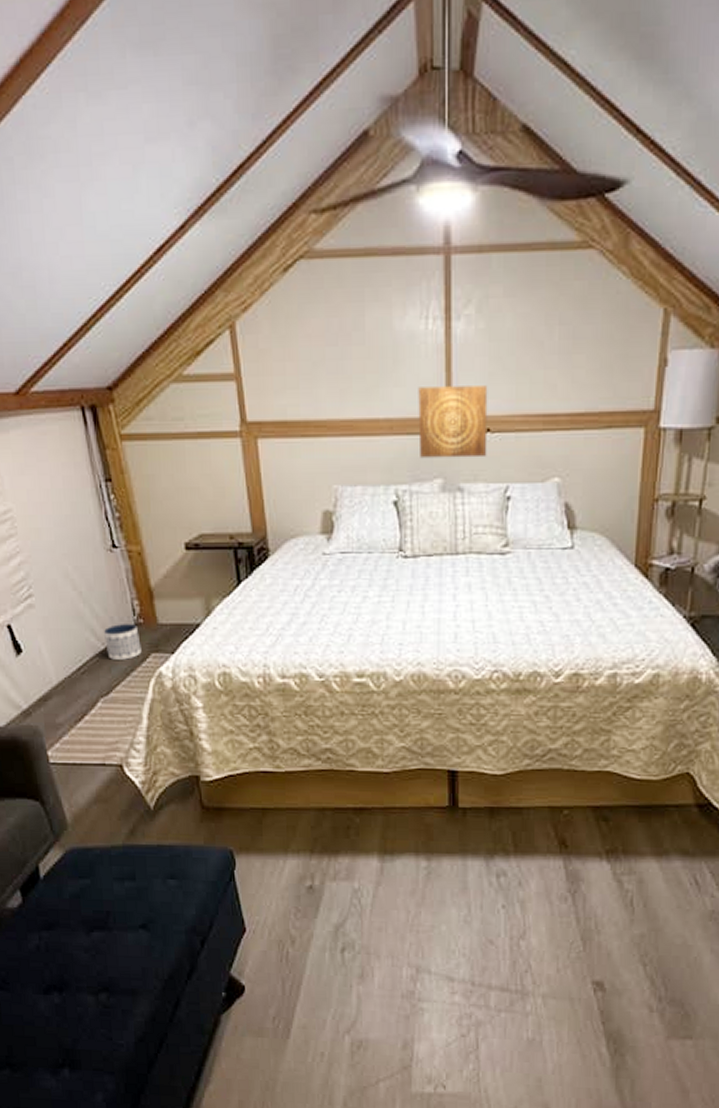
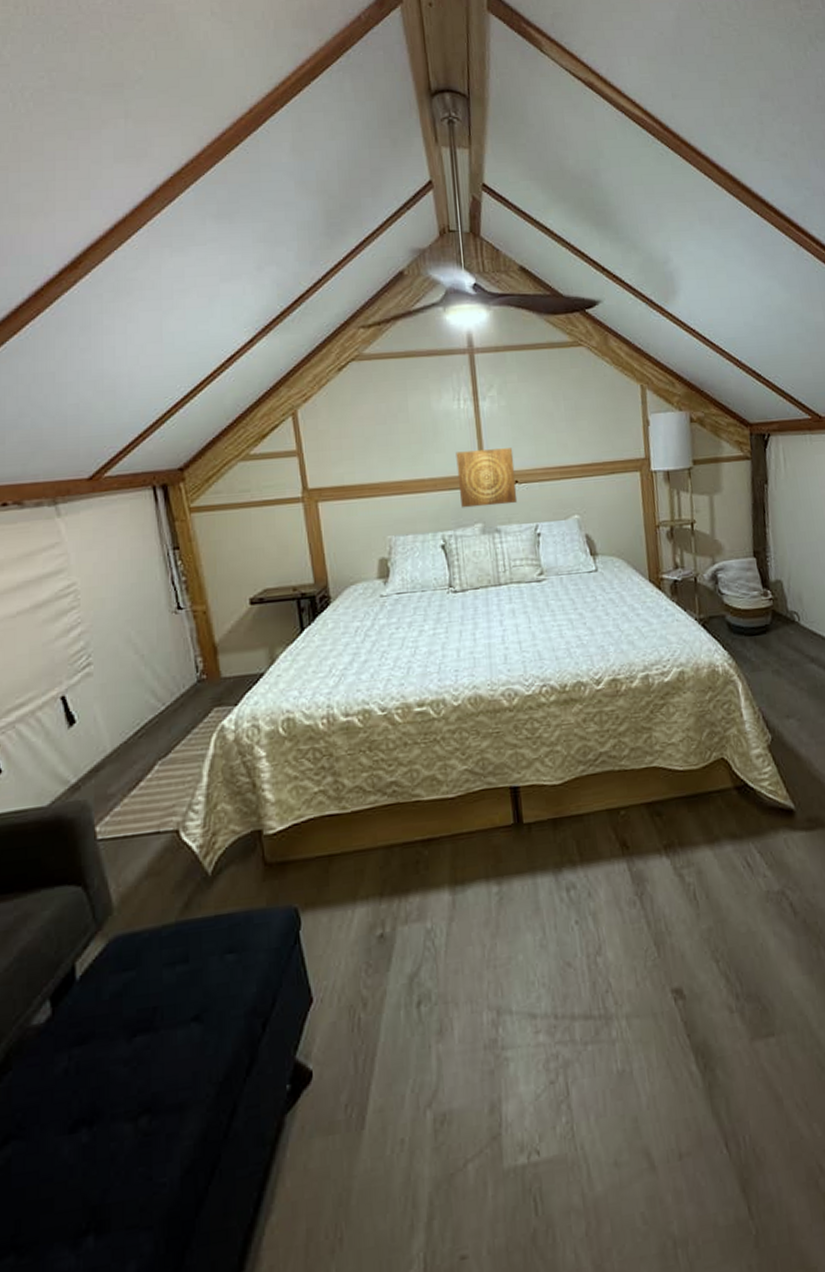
planter: present [103,624,142,660] -> none [164,681,204,719]

